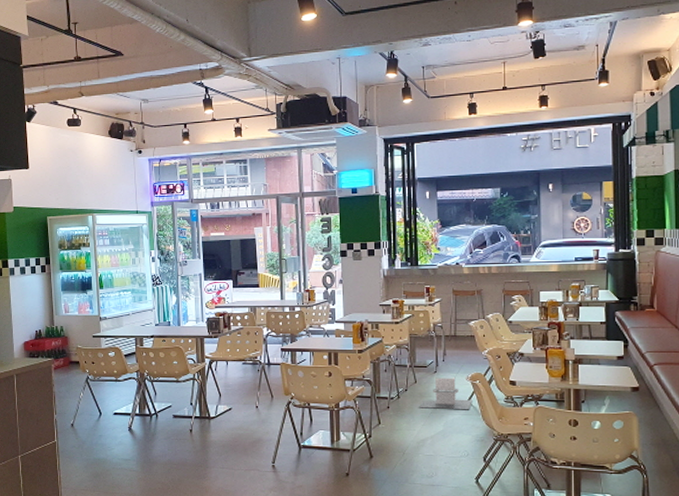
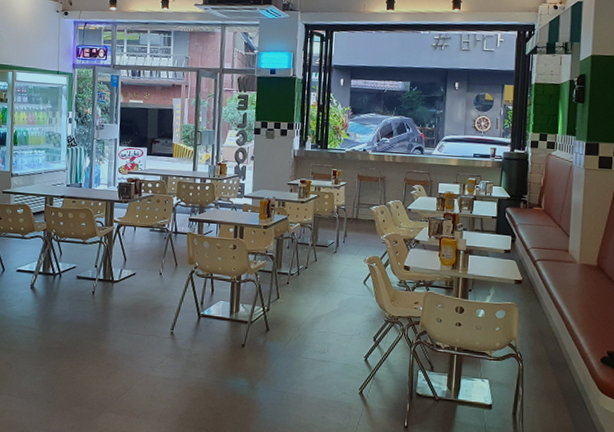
trash bin: present [419,377,473,410] -> none [317,258,368,291]

